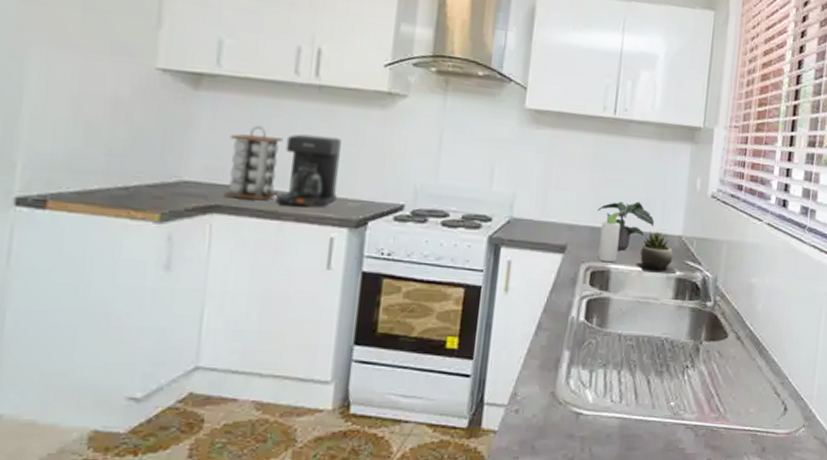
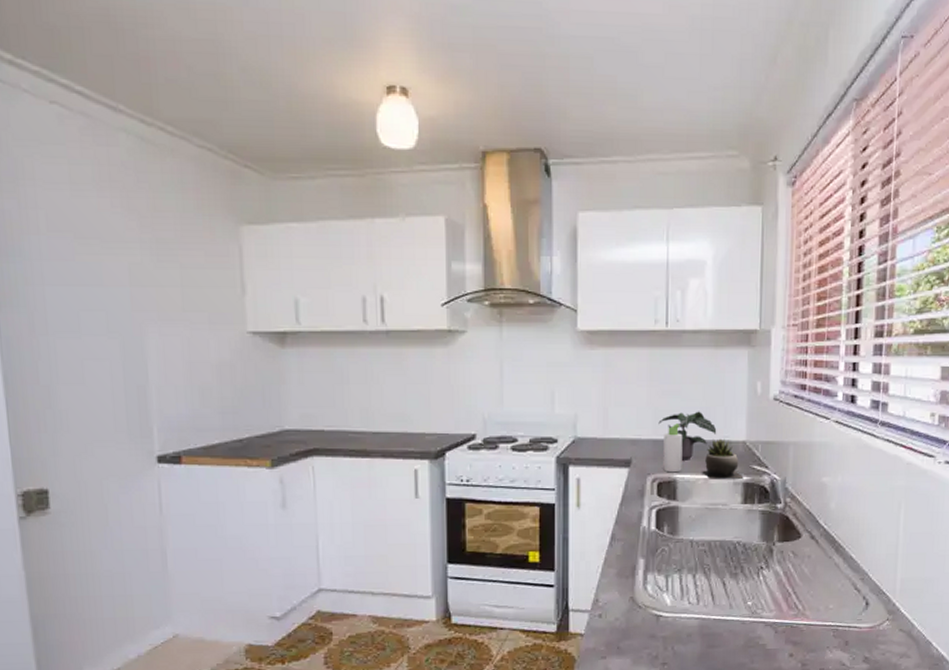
spice rack: present [224,126,283,201] -> none [317,374,363,442]
coffee maker: present [276,134,341,207] -> none [363,377,415,443]

